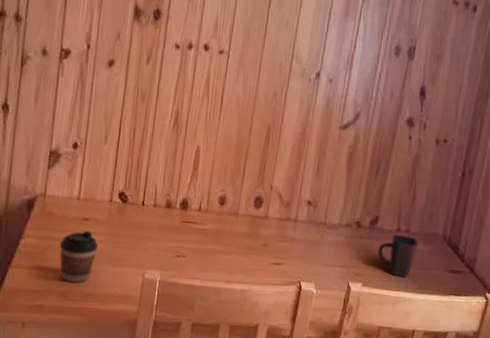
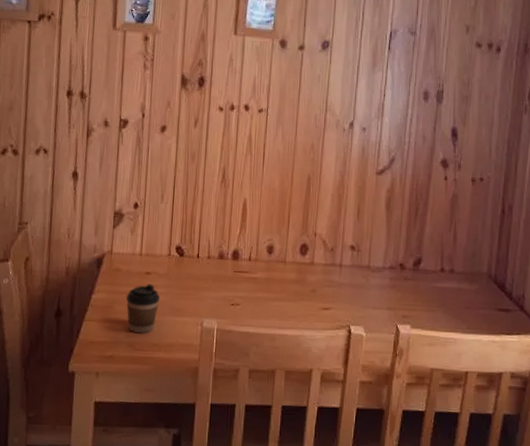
mug: present [377,235,419,278] -> none [423,275,464,318]

